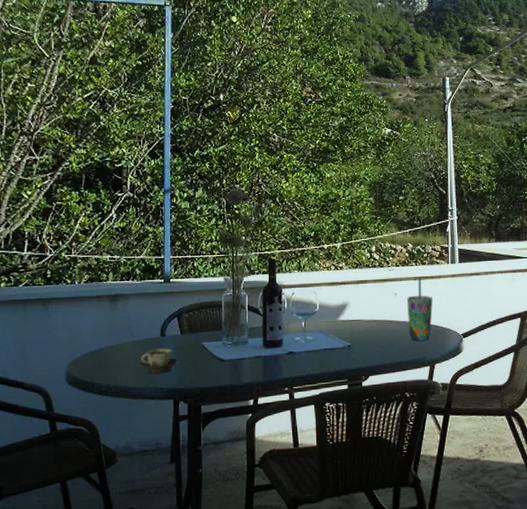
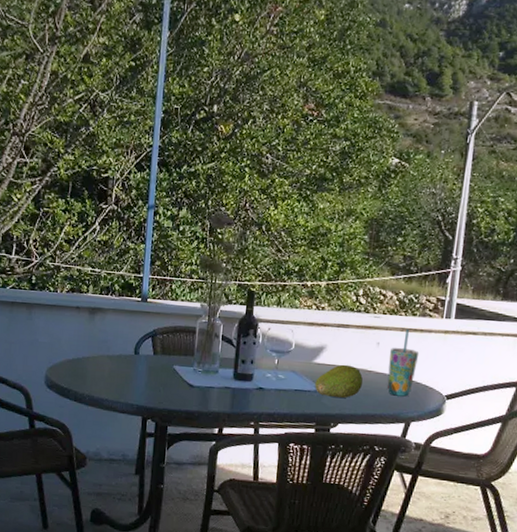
cup: present [140,348,178,374] -> none [113,365,149,390]
fruit: none [342,318,387,351] -> present [315,364,363,398]

